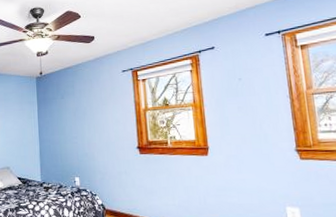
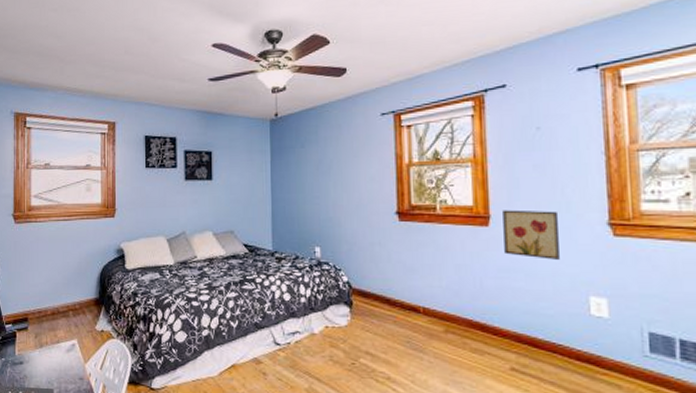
wall art: none [218,142,262,180] -> present [503,209,560,260]

